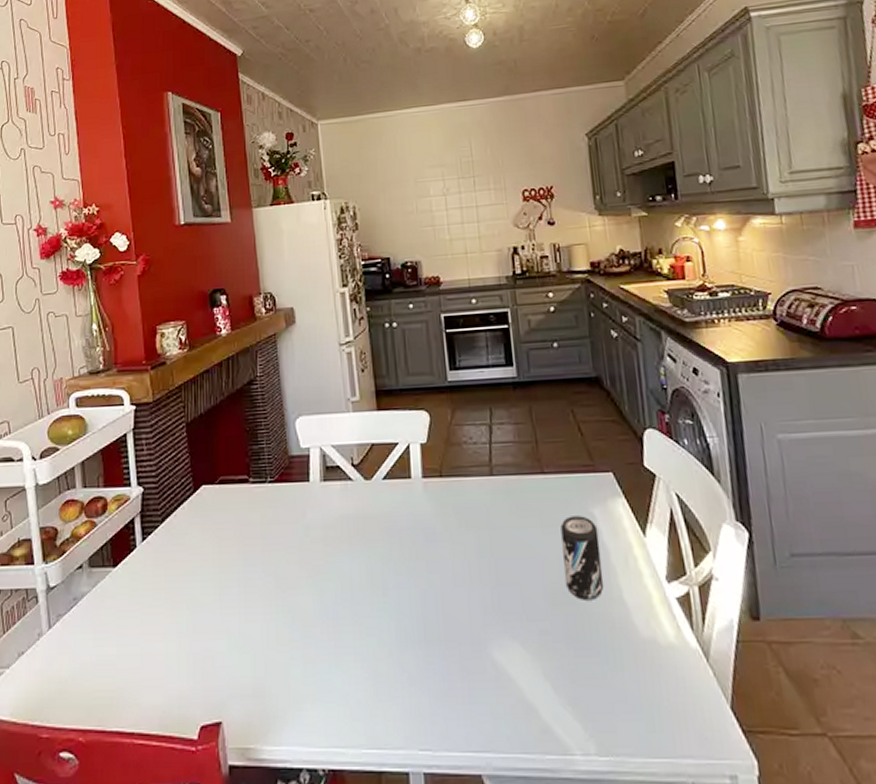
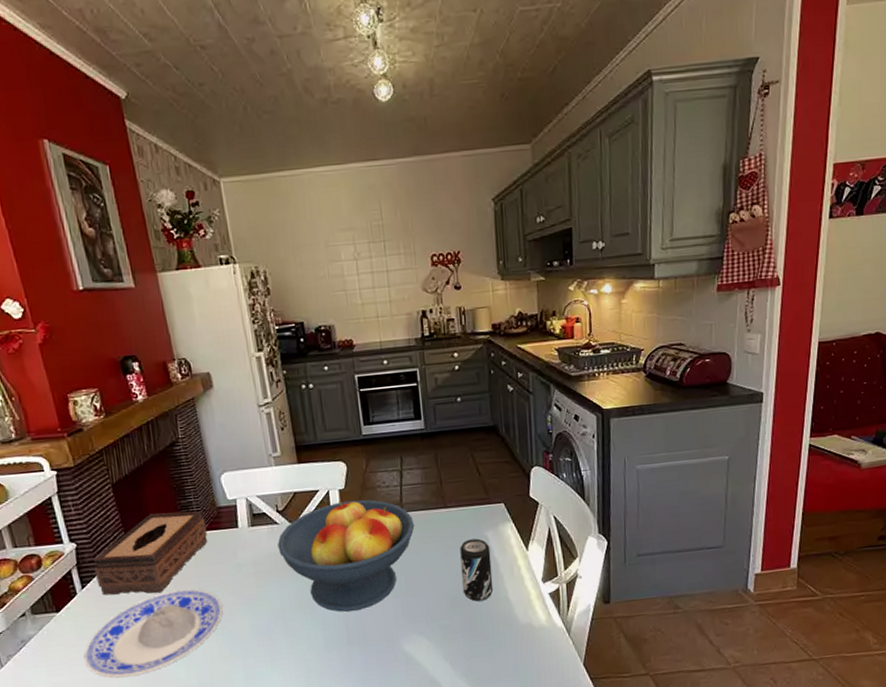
plate: none [133,552,286,658] -> present [84,589,223,678]
tissue box: none [157,458,276,555] -> present [94,511,208,596]
fruit bowl: none [350,456,506,598] -> present [277,499,415,612]

